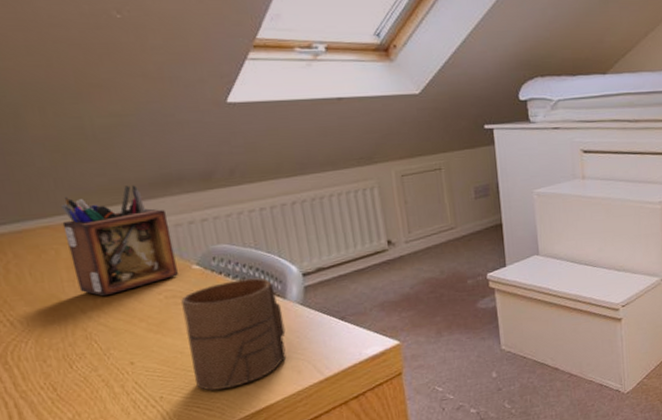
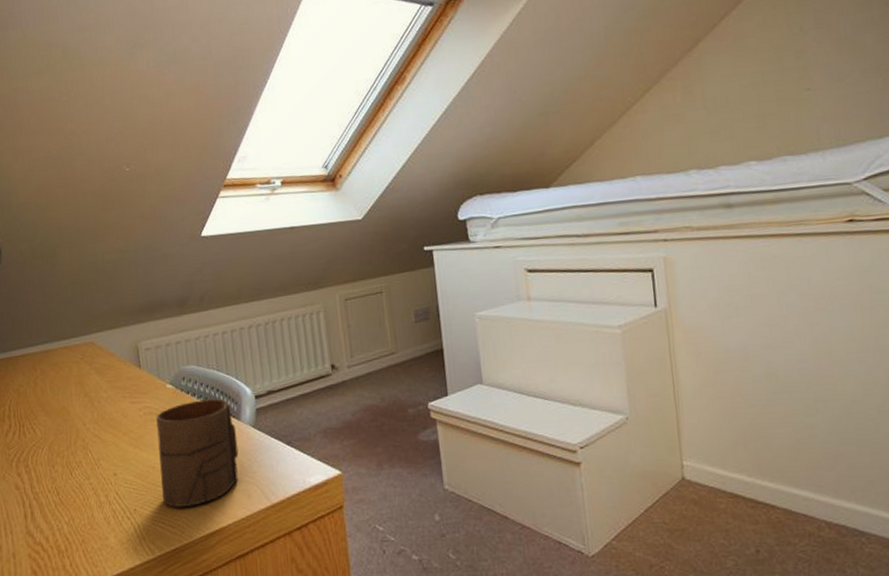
desk organizer: present [60,185,178,297] -> none [76,311,155,410]

